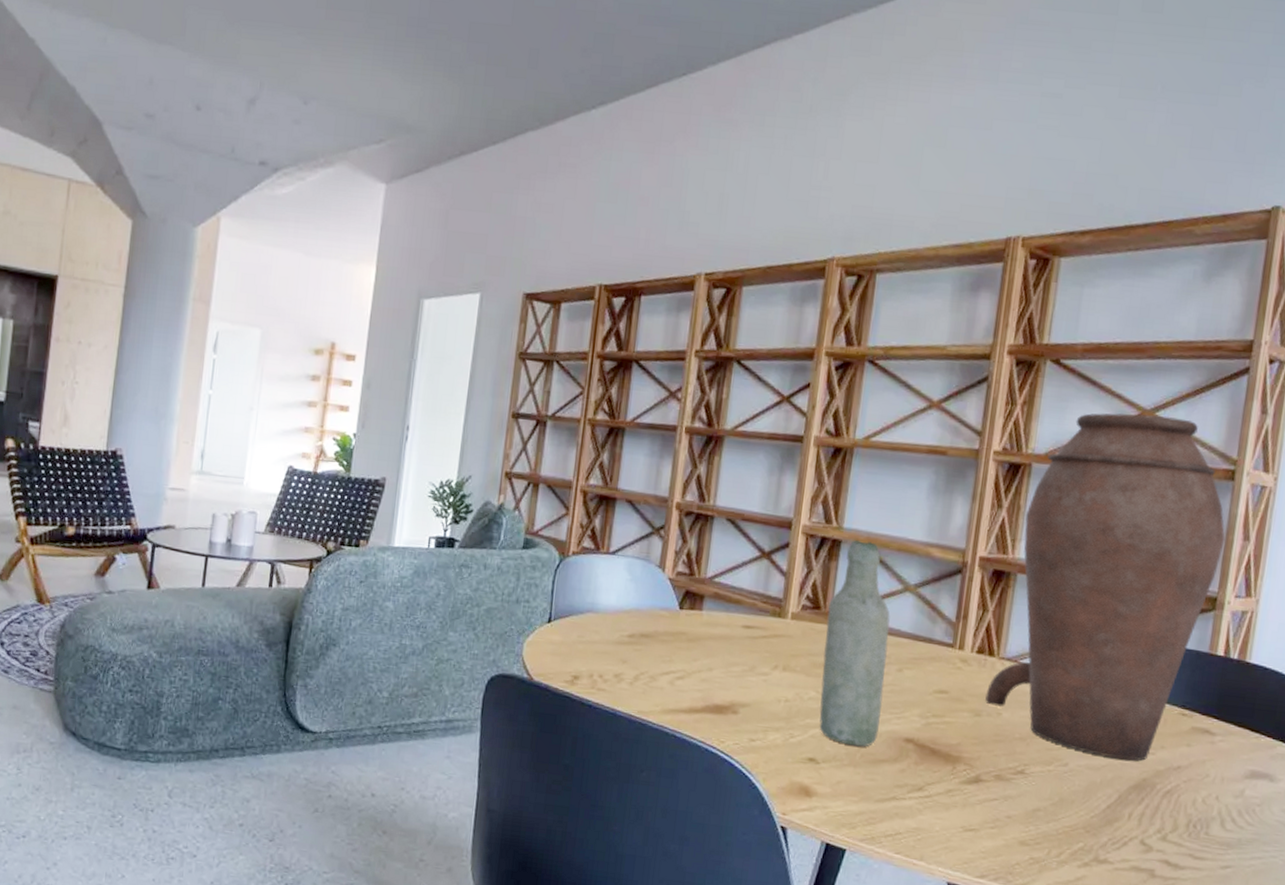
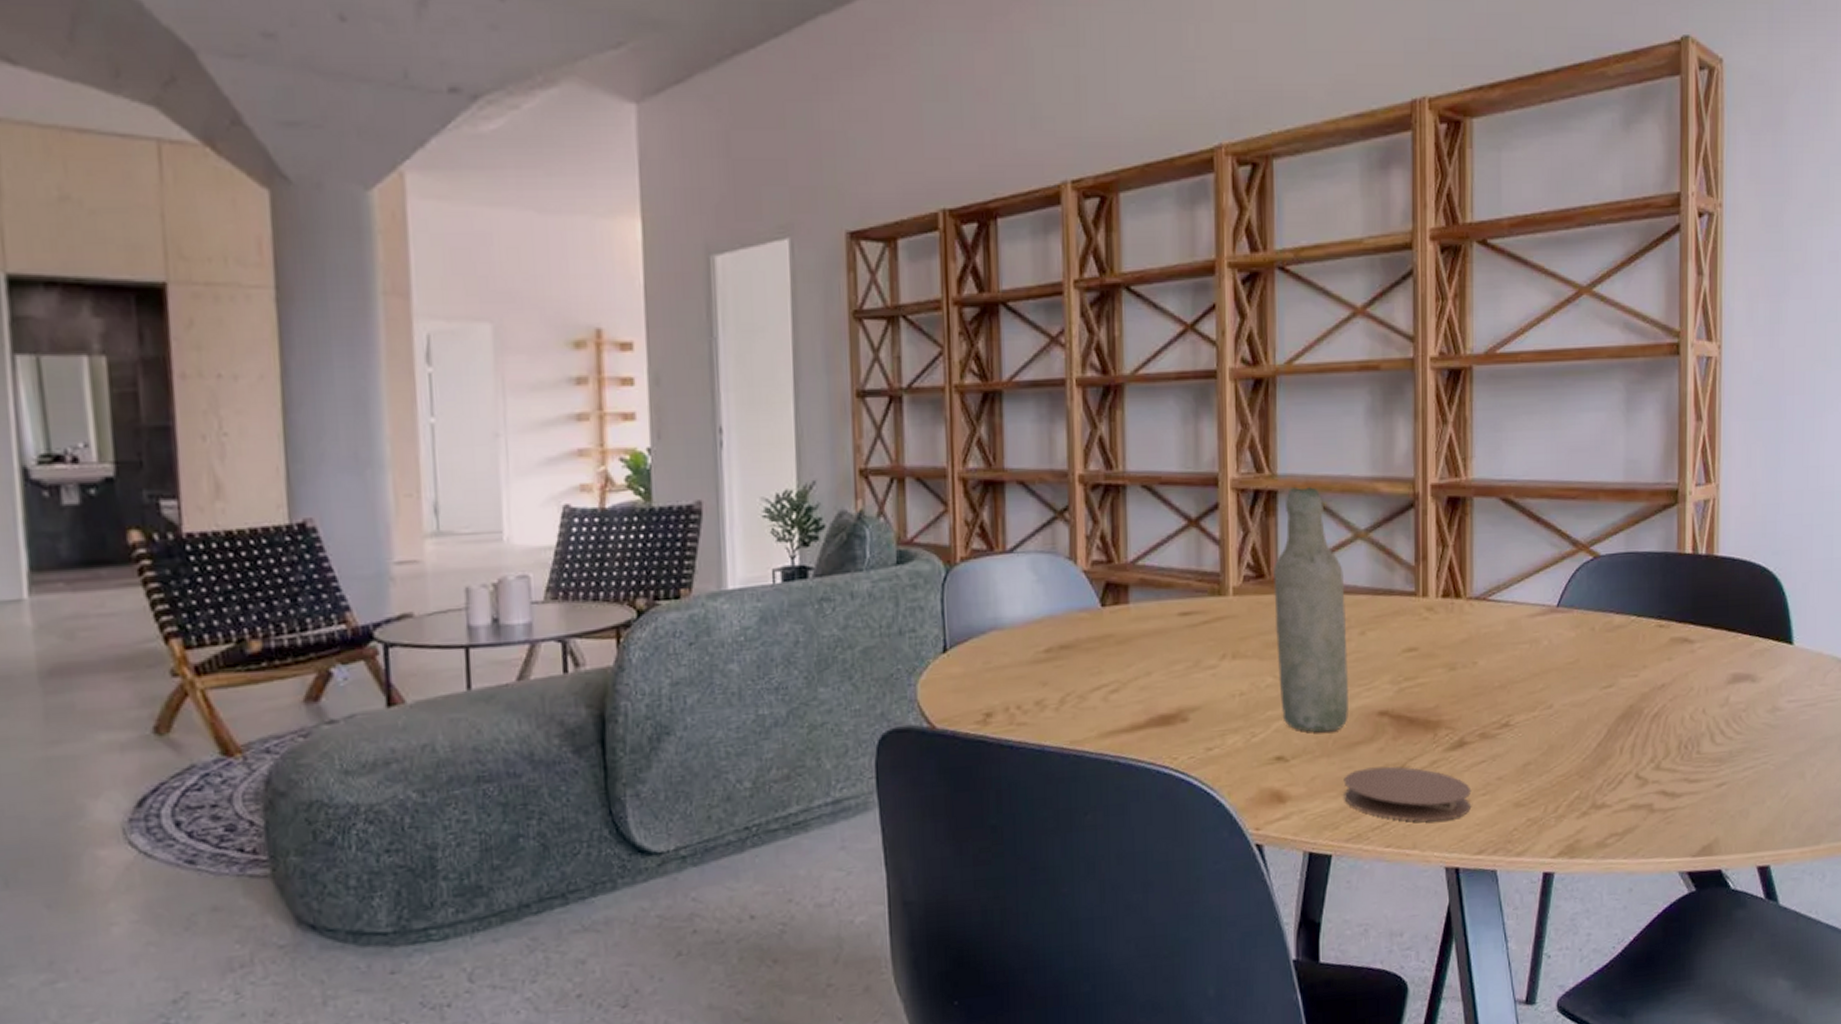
coaster: none [863,783,981,843] -> present [1343,766,1472,822]
vase: present [985,413,1225,761] -> none [1458,292,1678,690]

